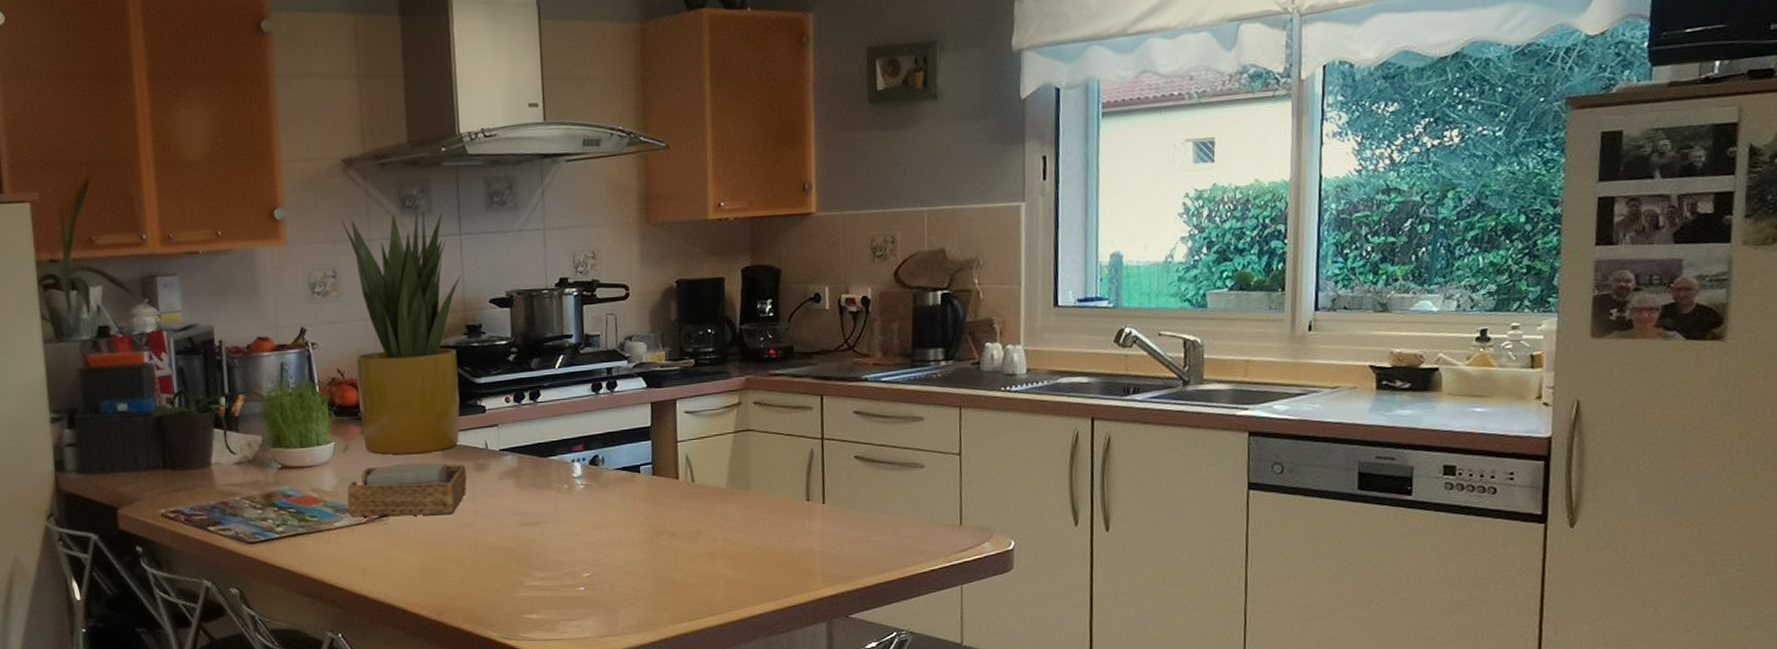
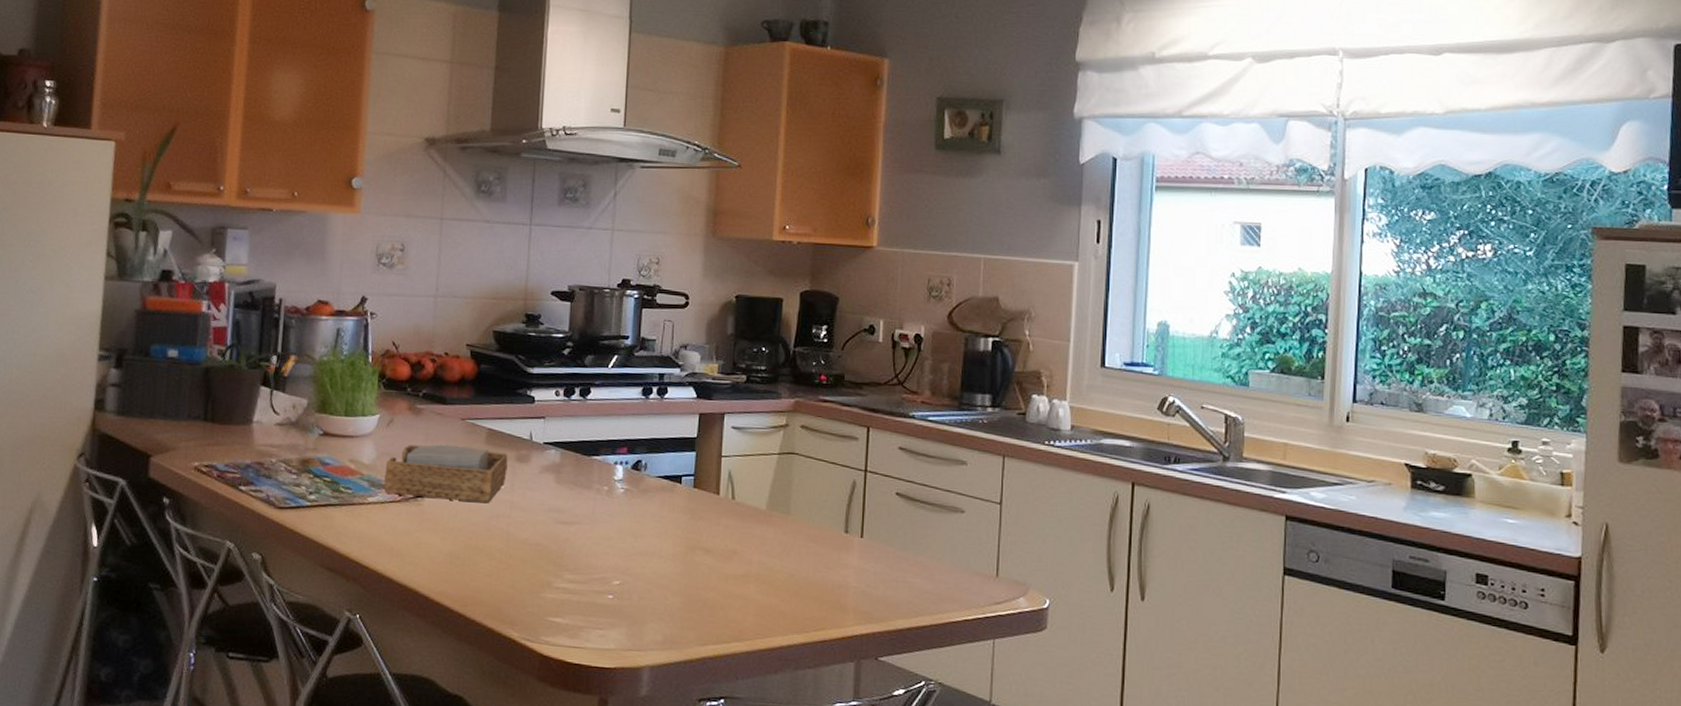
planter: present [341,211,463,455] -> none [409,195,528,437]

